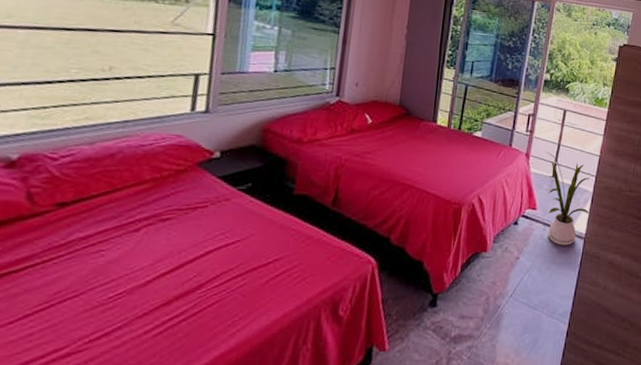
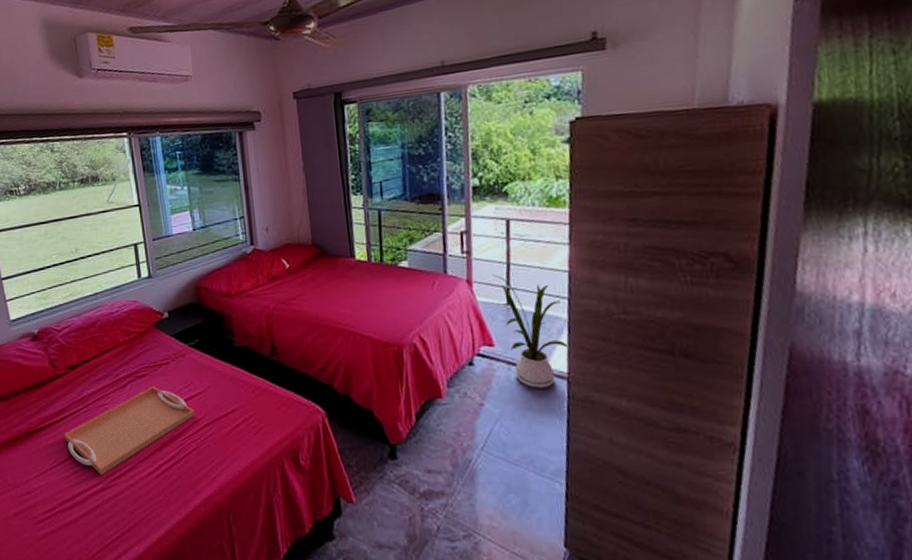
serving tray: none [22,231,227,337] -> present [64,386,195,475]

